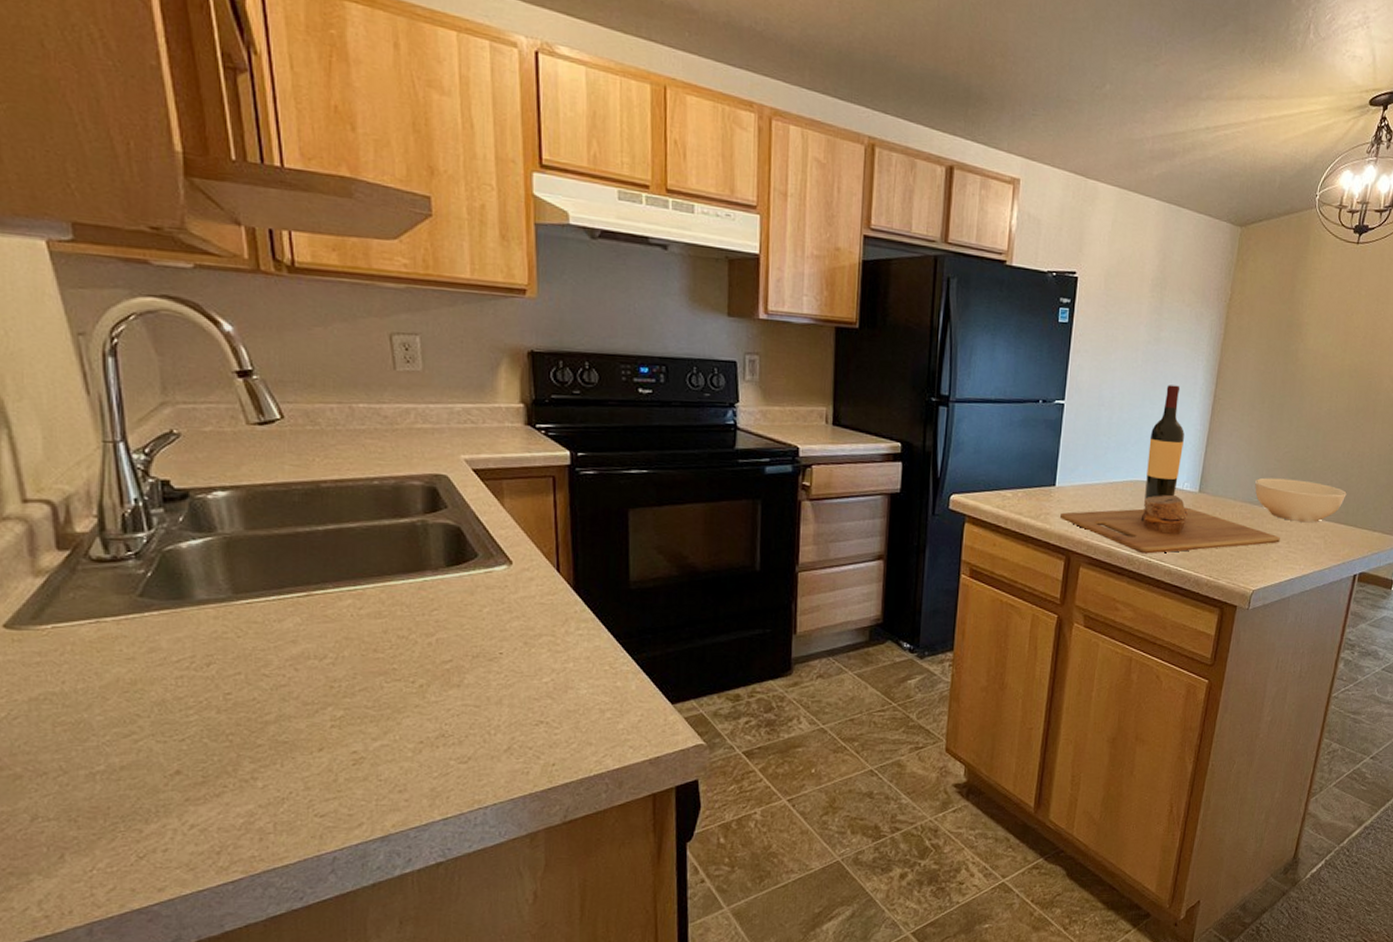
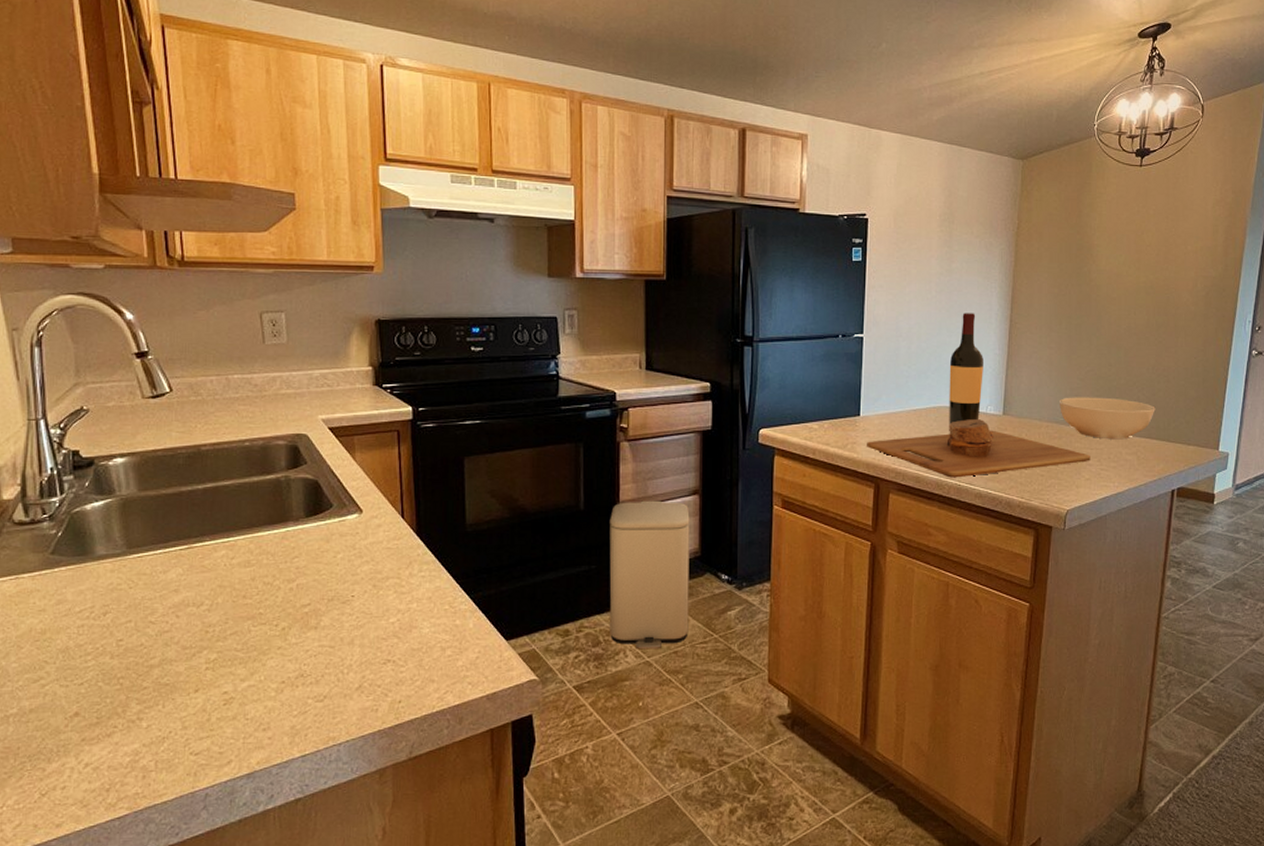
pedal bin: none [783,563,873,717] -> present [609,500,690,650]

